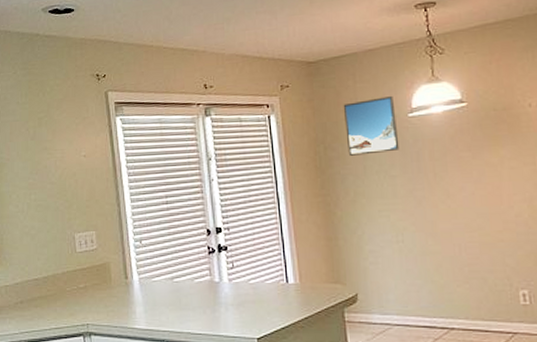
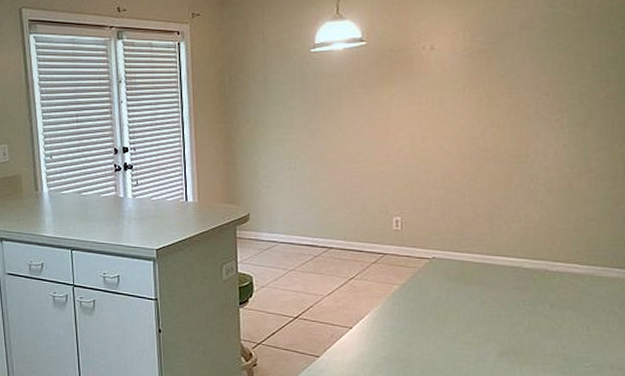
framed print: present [343,95,400,156] -> none [250,30,300,86]

